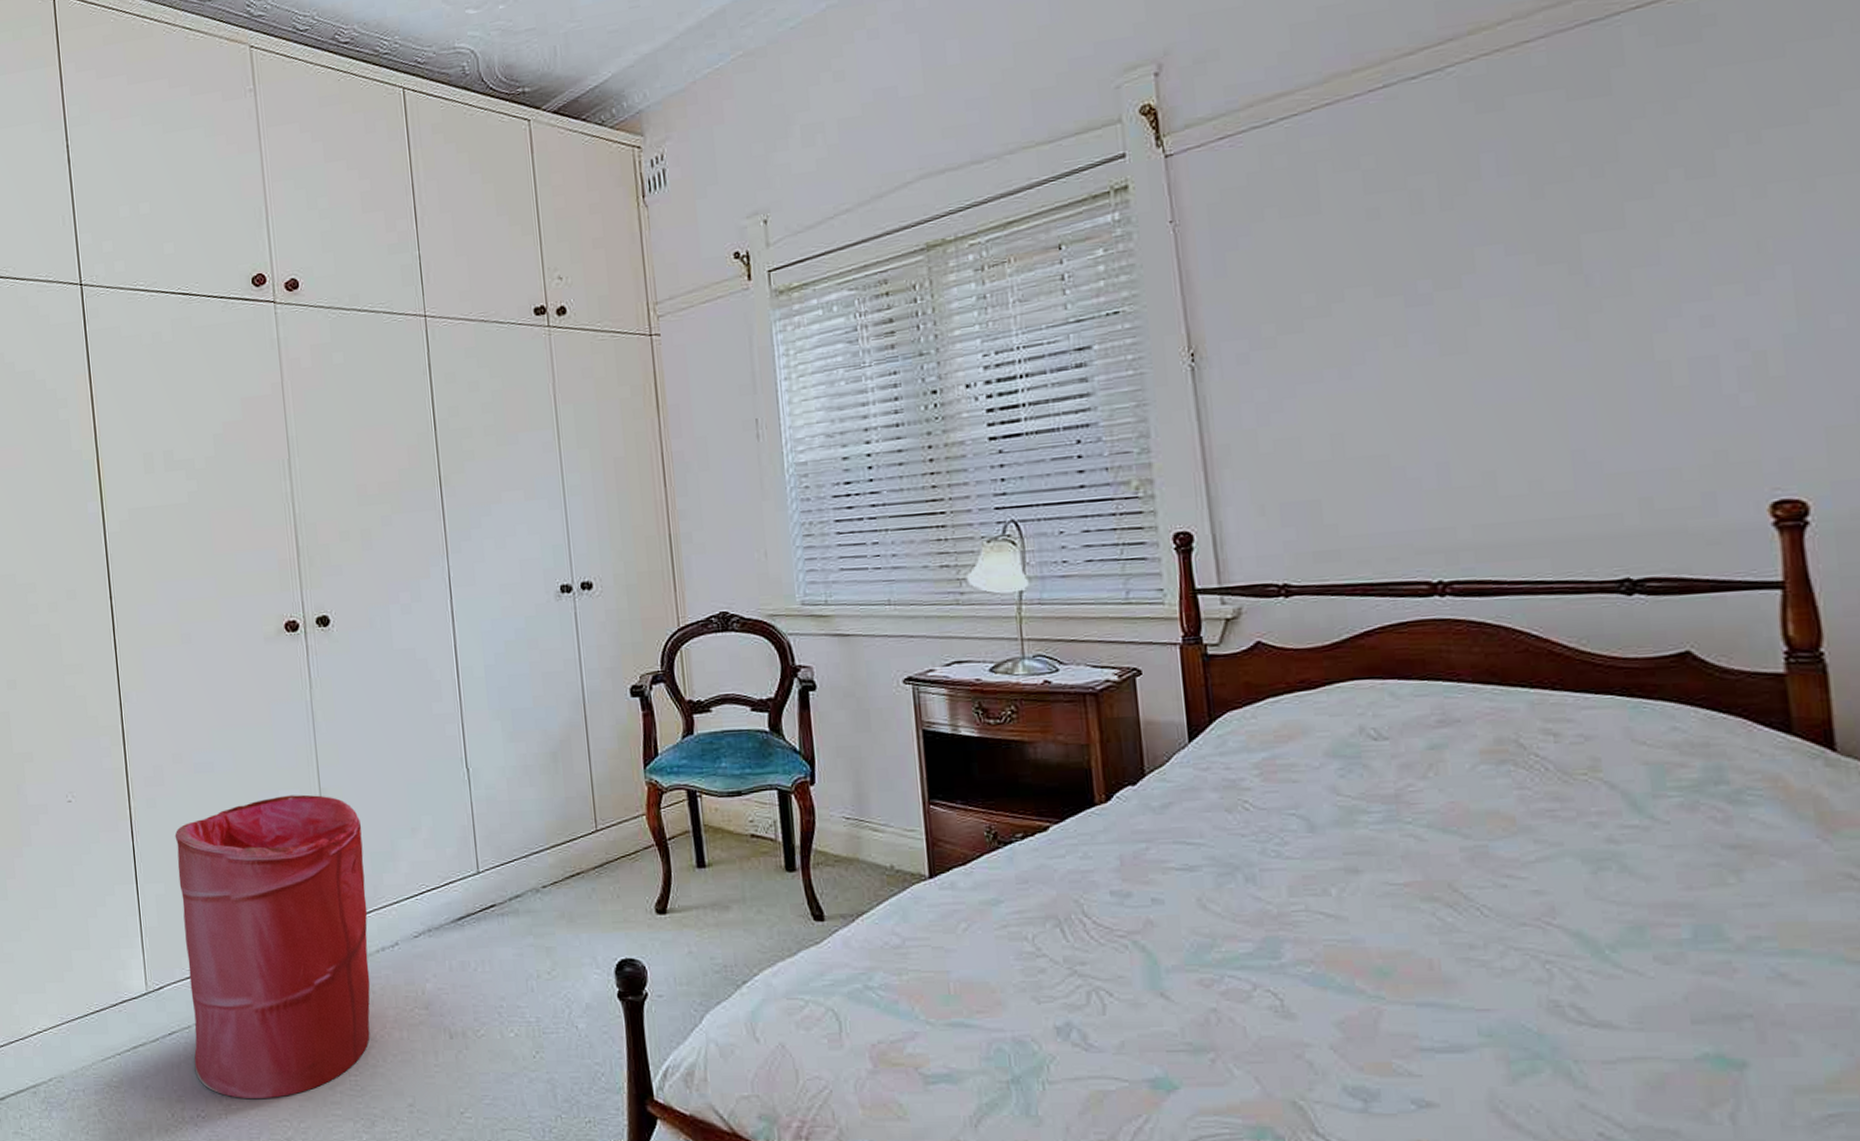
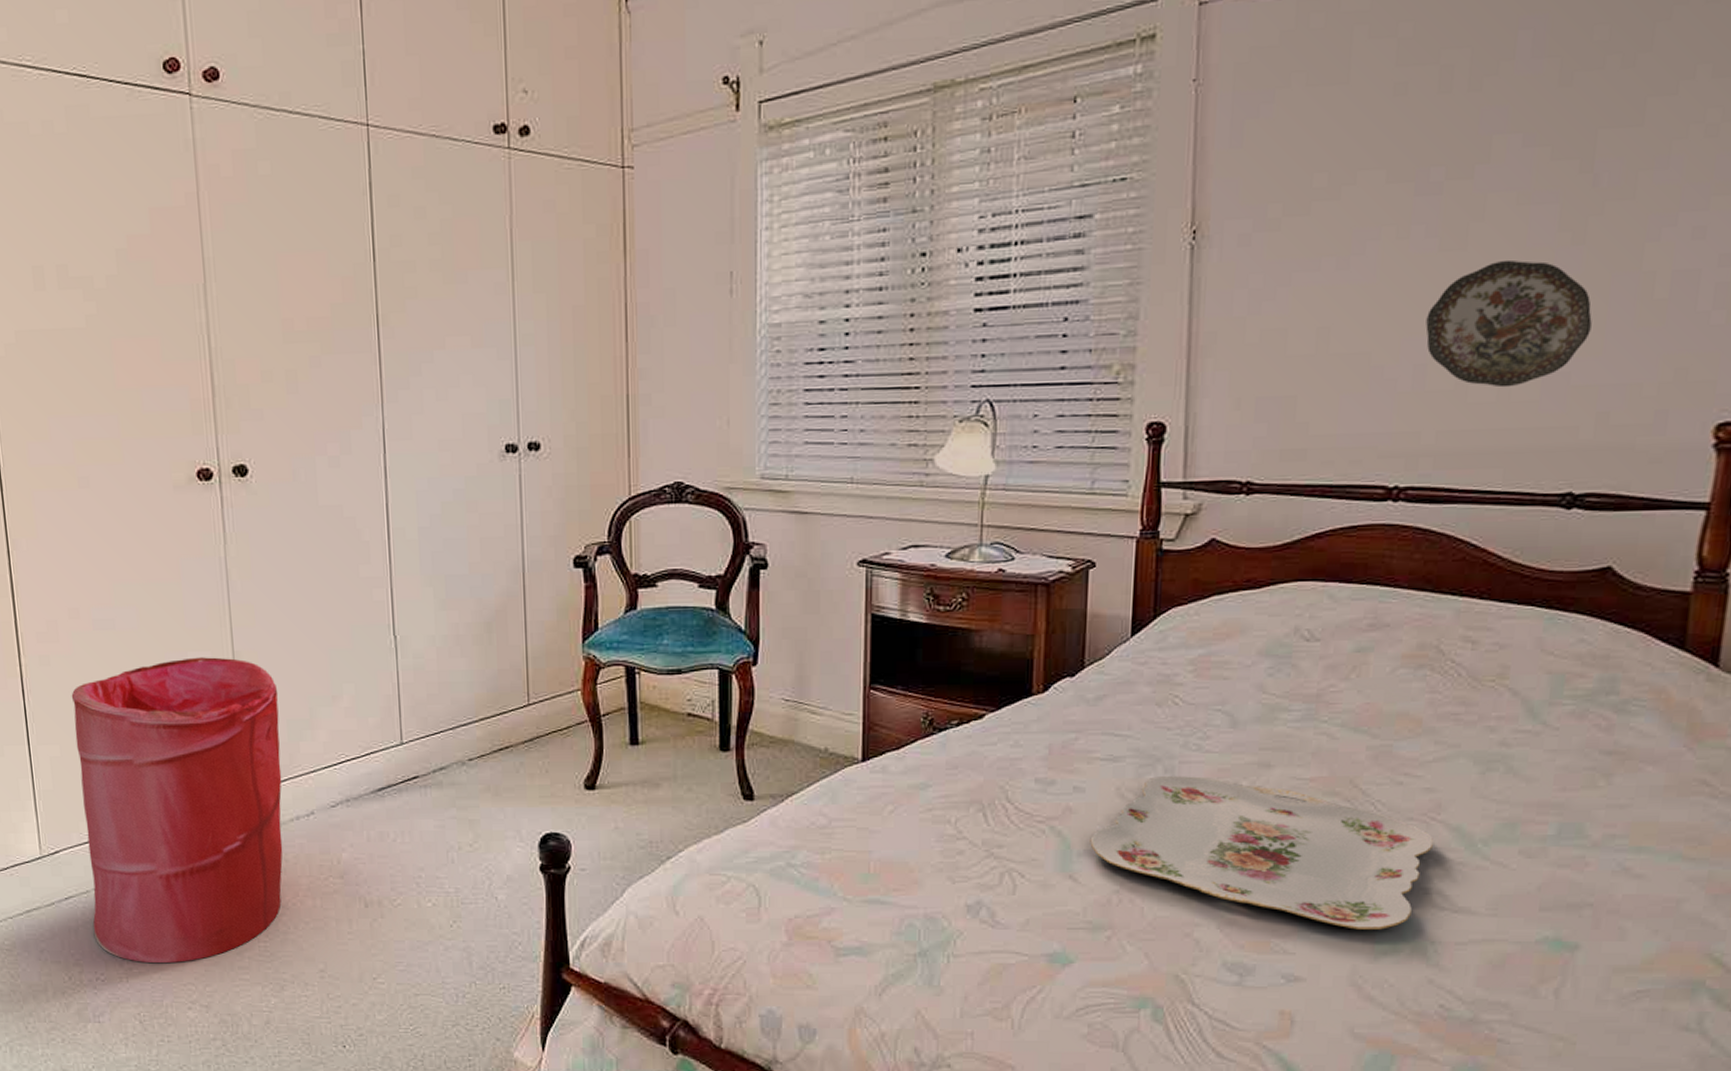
serving tray: none [1177,884,1556,1048] -> present [1090,776,1434,930]
decorative plate: none [1440,358,1614,480] -> present [1425,259,1592,388]

